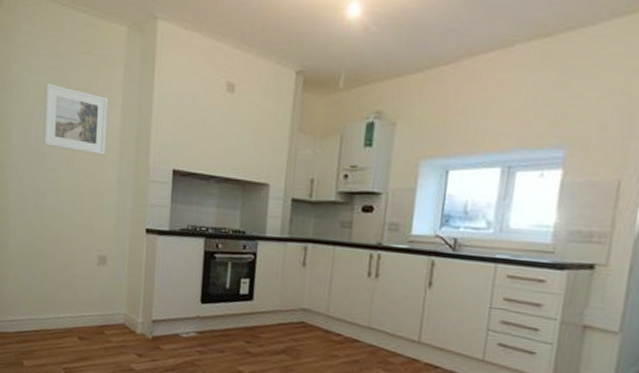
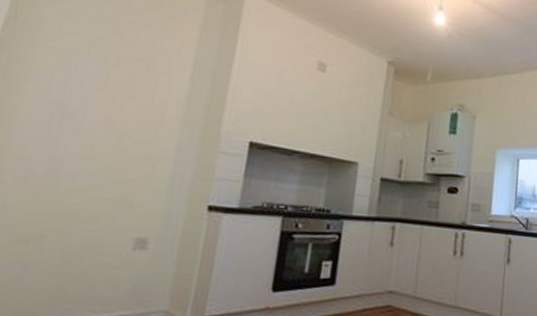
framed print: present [43,83,109,156] -> none [73,32,176,120]

